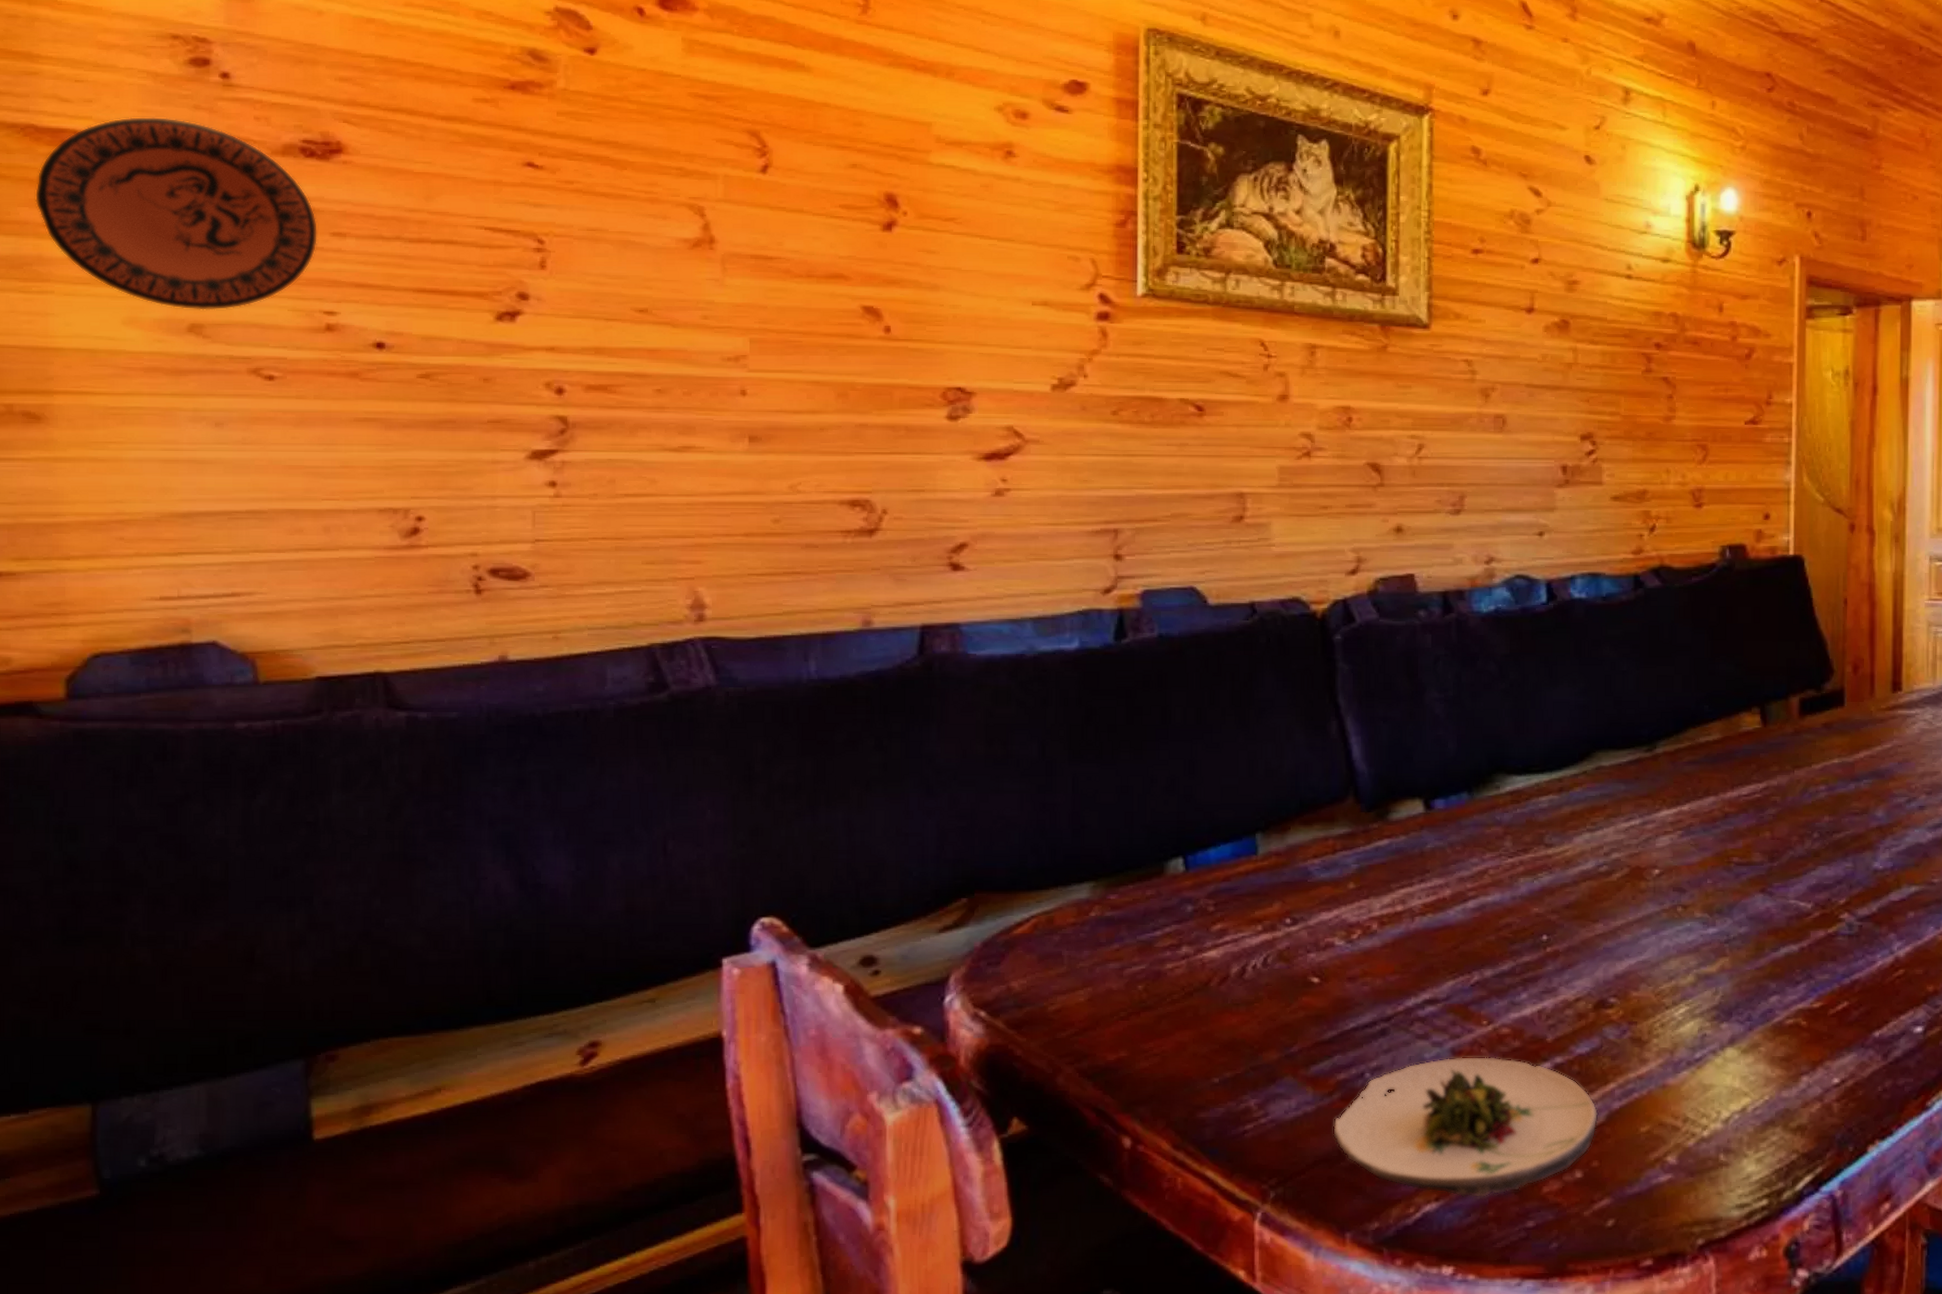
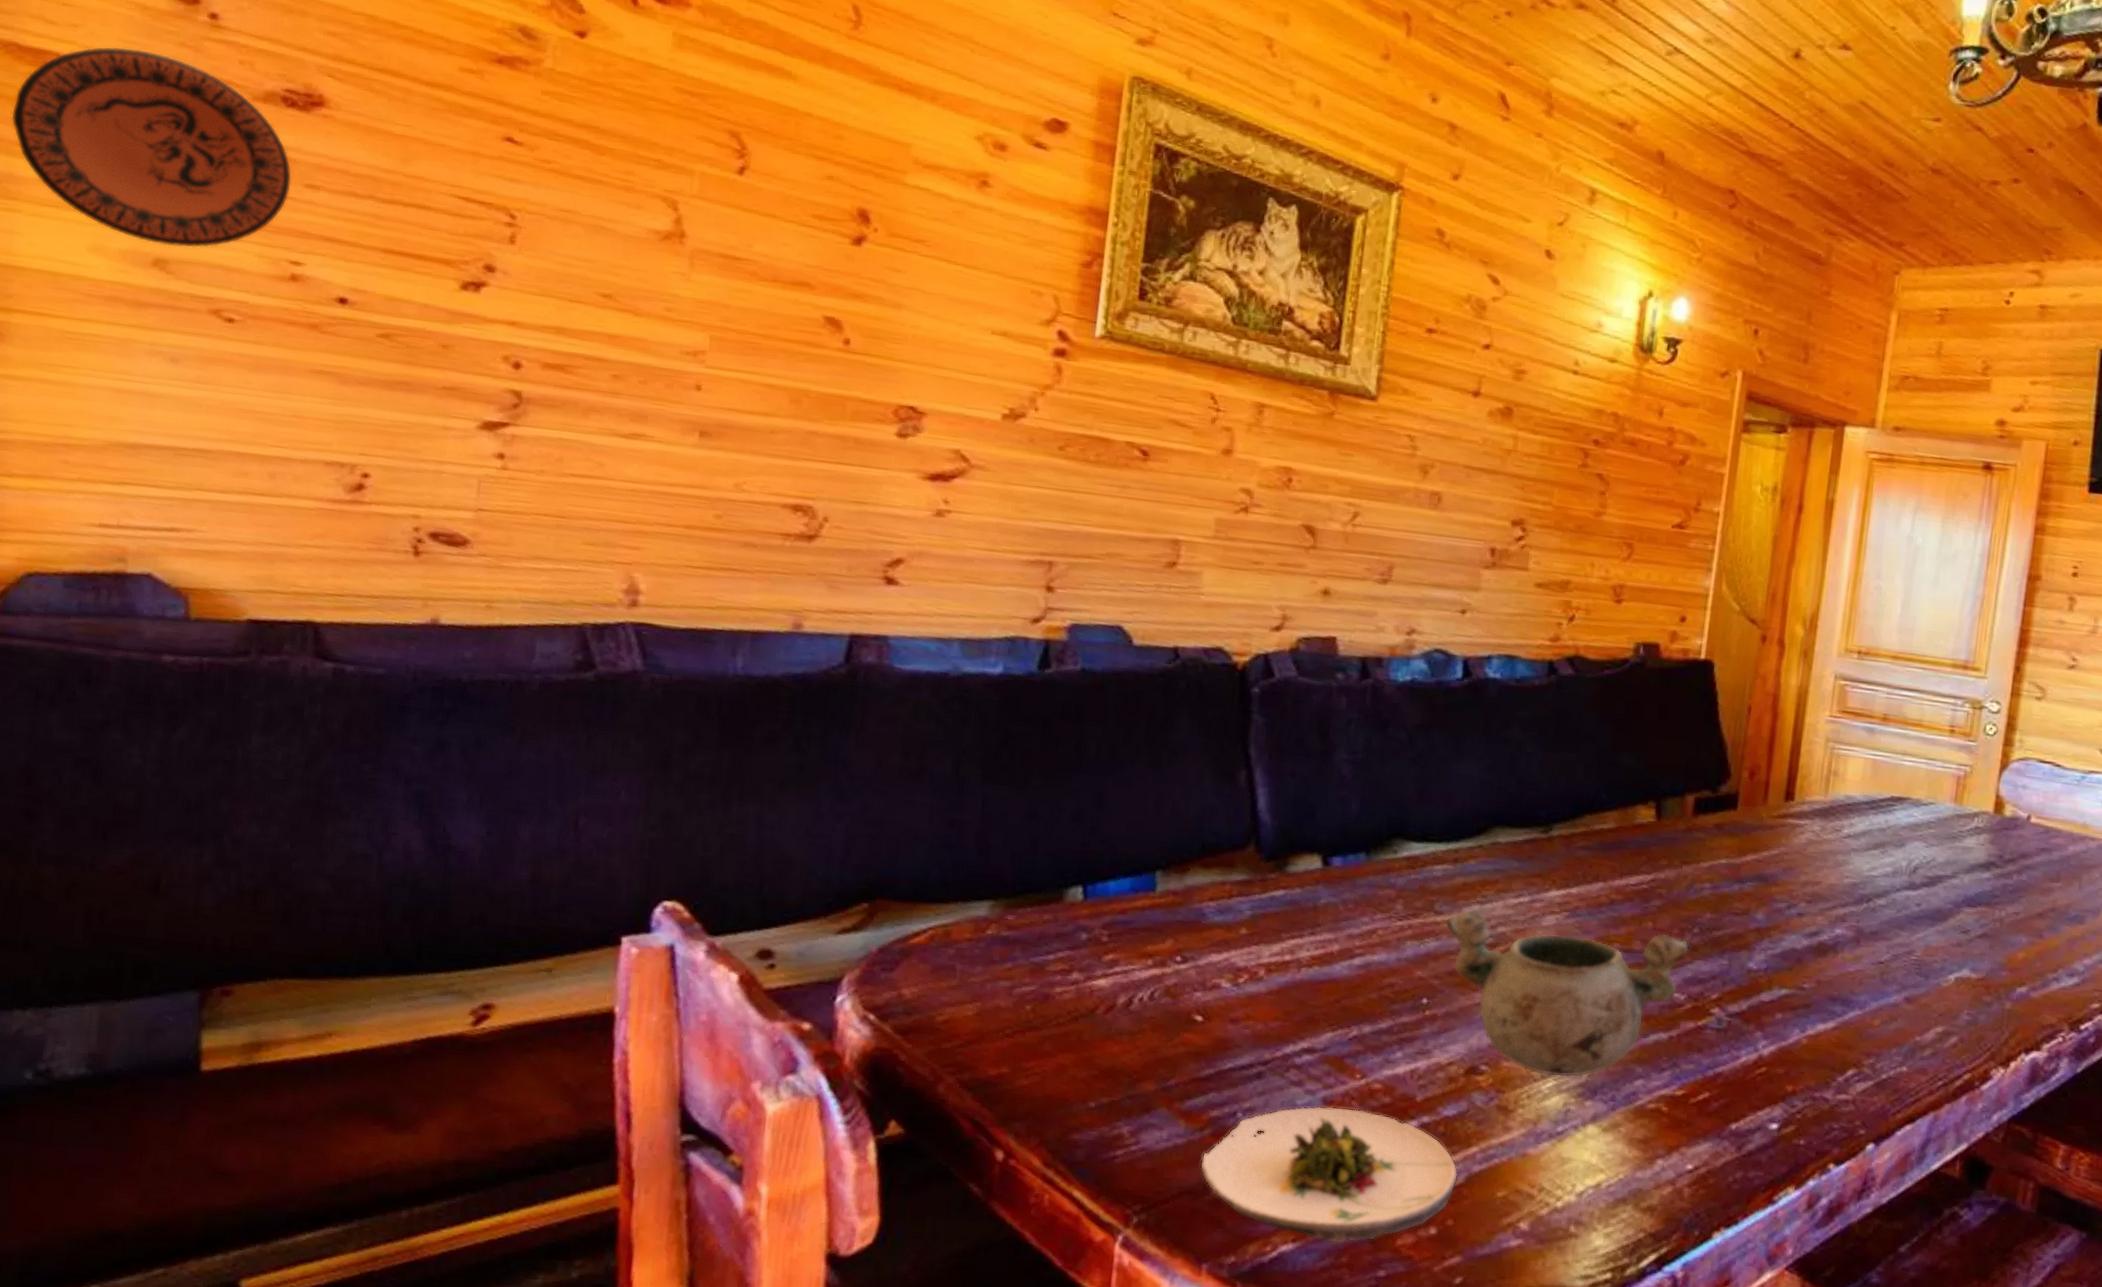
decorative bowl: none [1557,839,1810,1002] -> present [1445,910,1689,1078]

